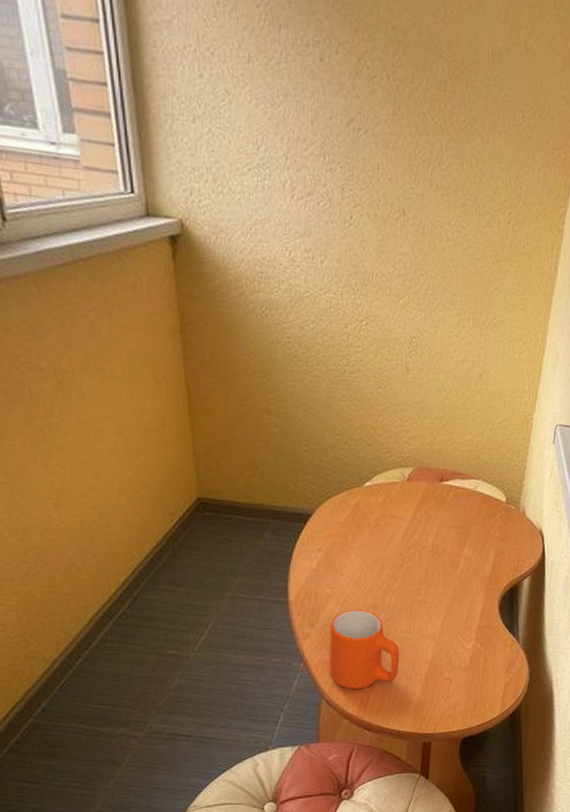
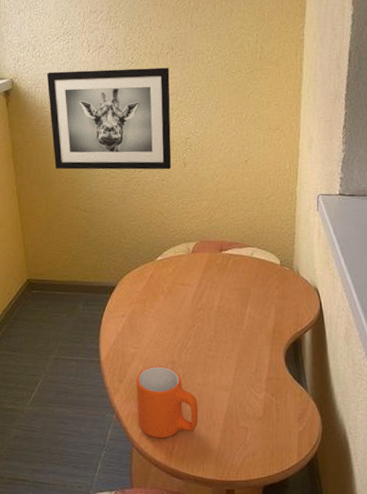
wall art: none [233,218,398,375] -> present [47,67,172,170]

